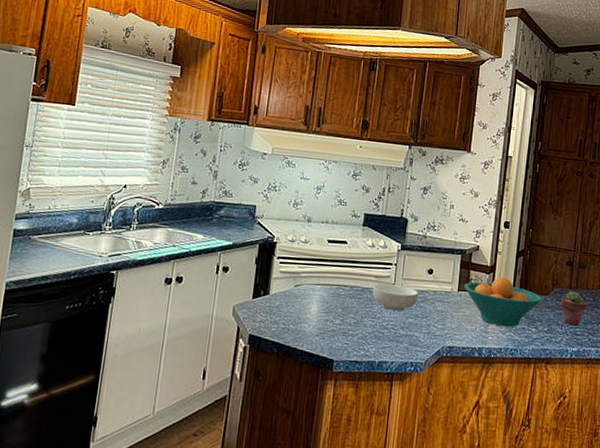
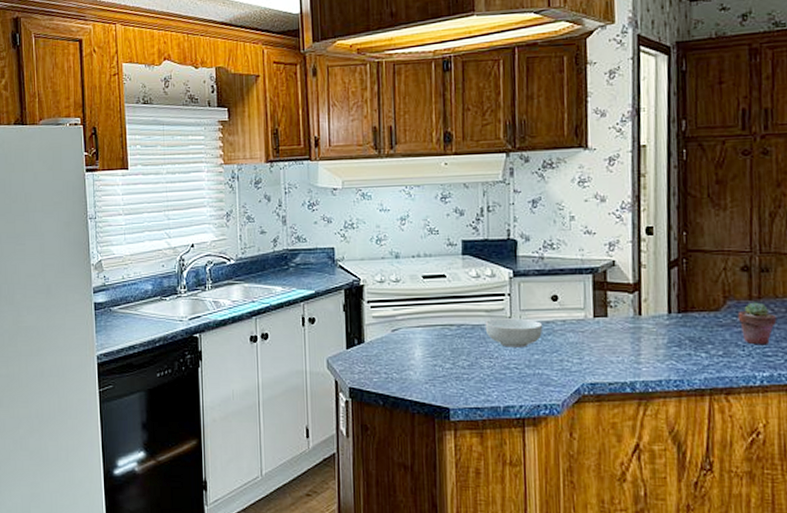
fruit bowl: present [464,276,542,328] -> none [601,294,710,355]

